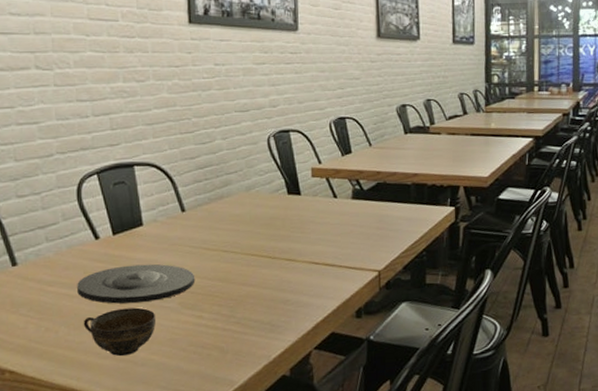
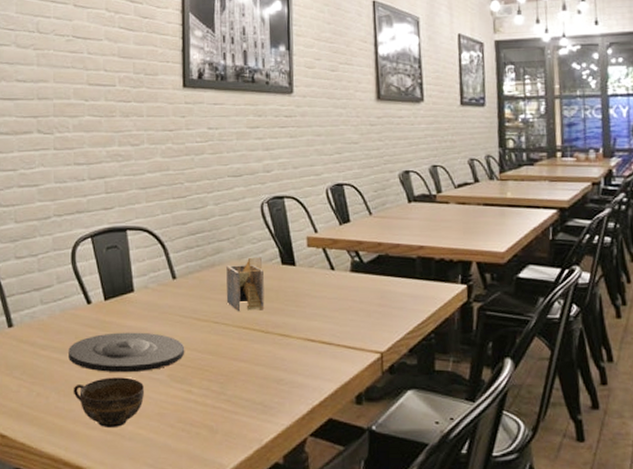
napkin holder: none [234,188,272,241] -> present [226,257,265,312]

